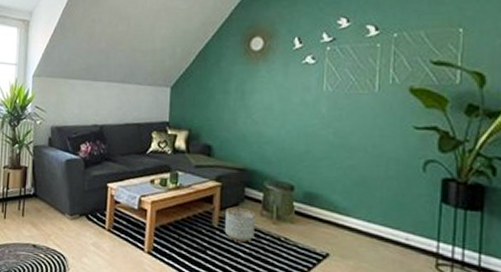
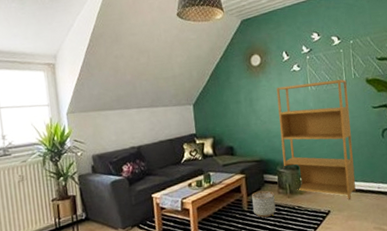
bookshelf: none [272,81,380,245] -> present [276,79,356,199]

